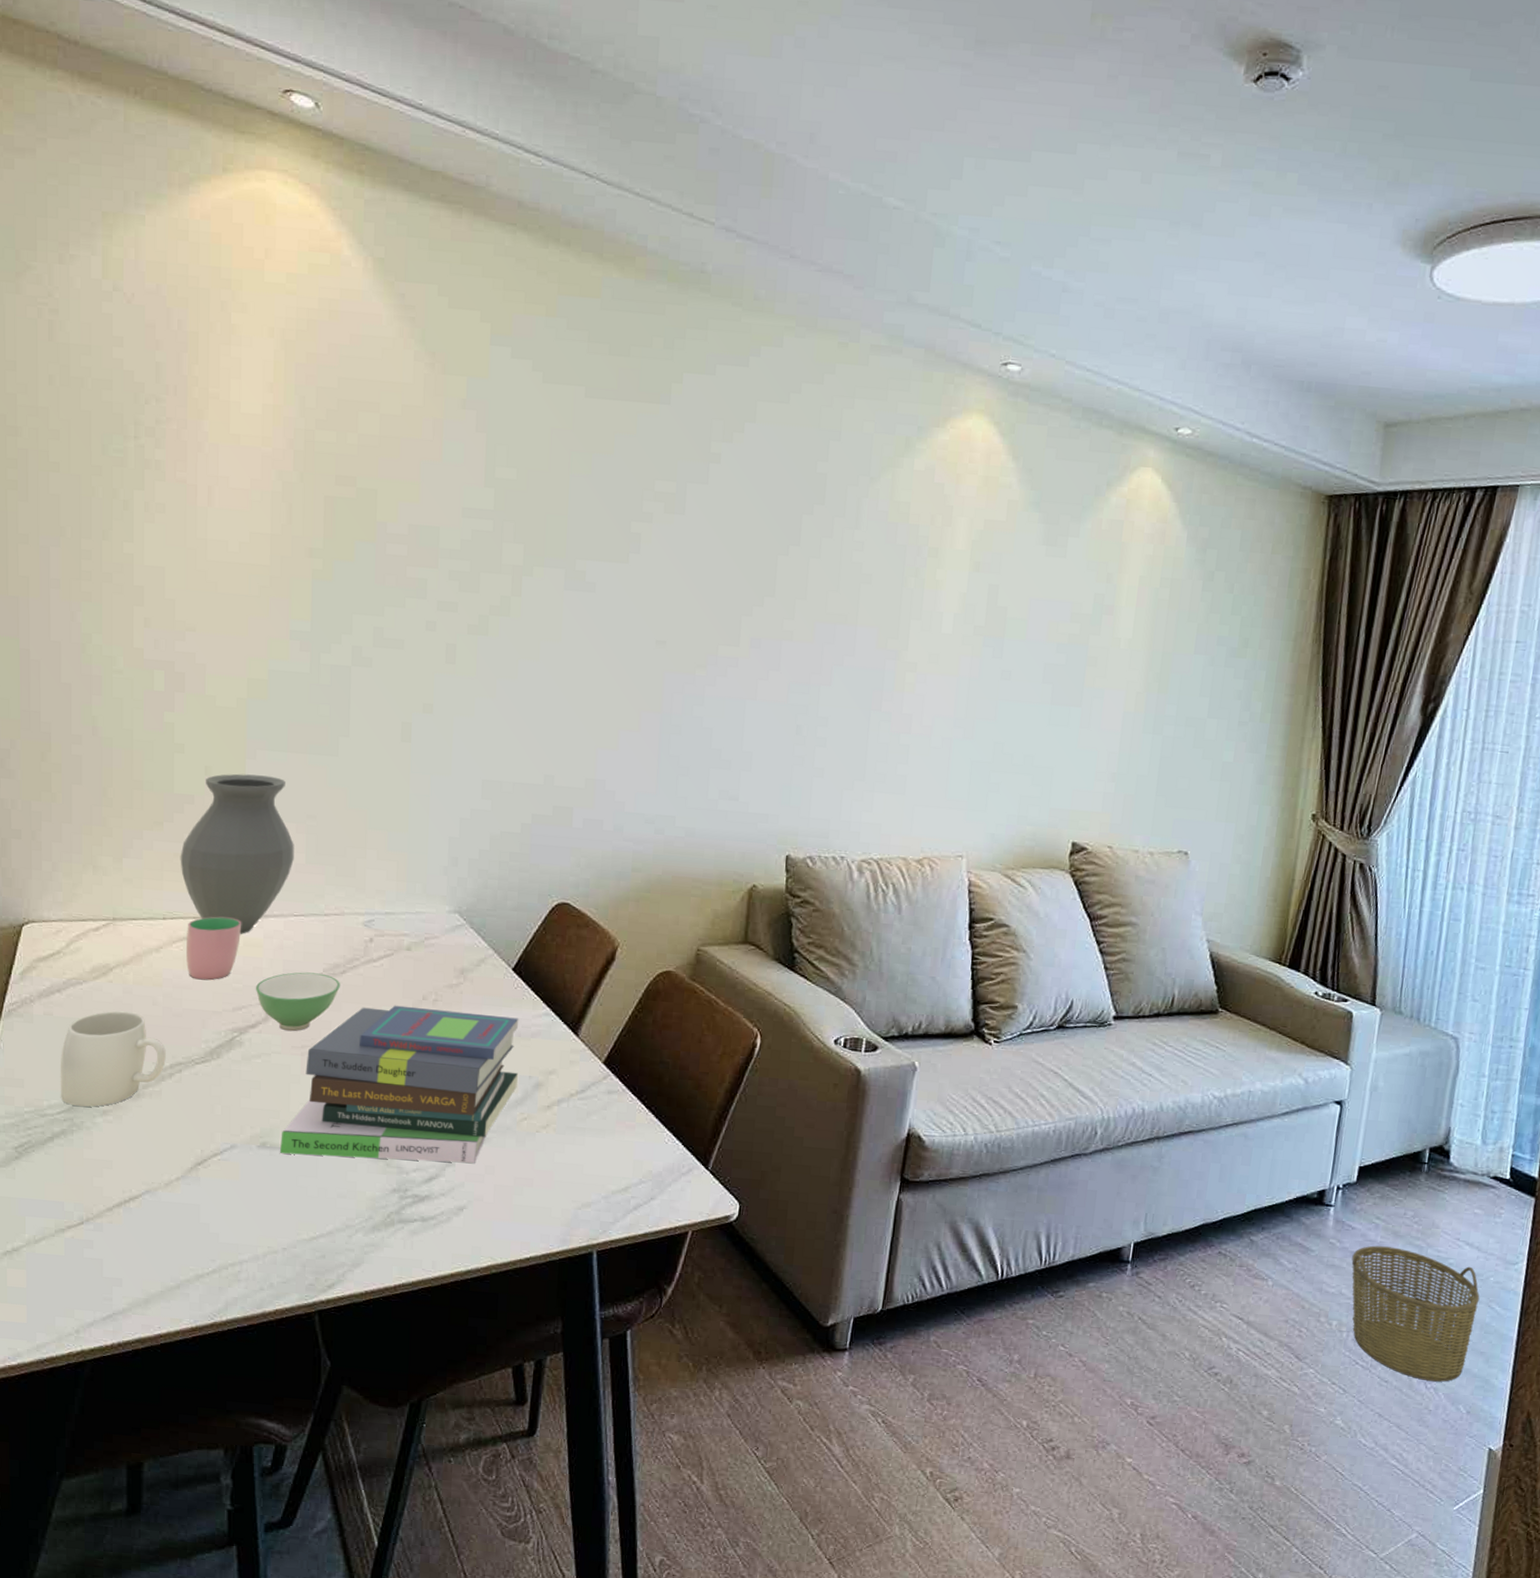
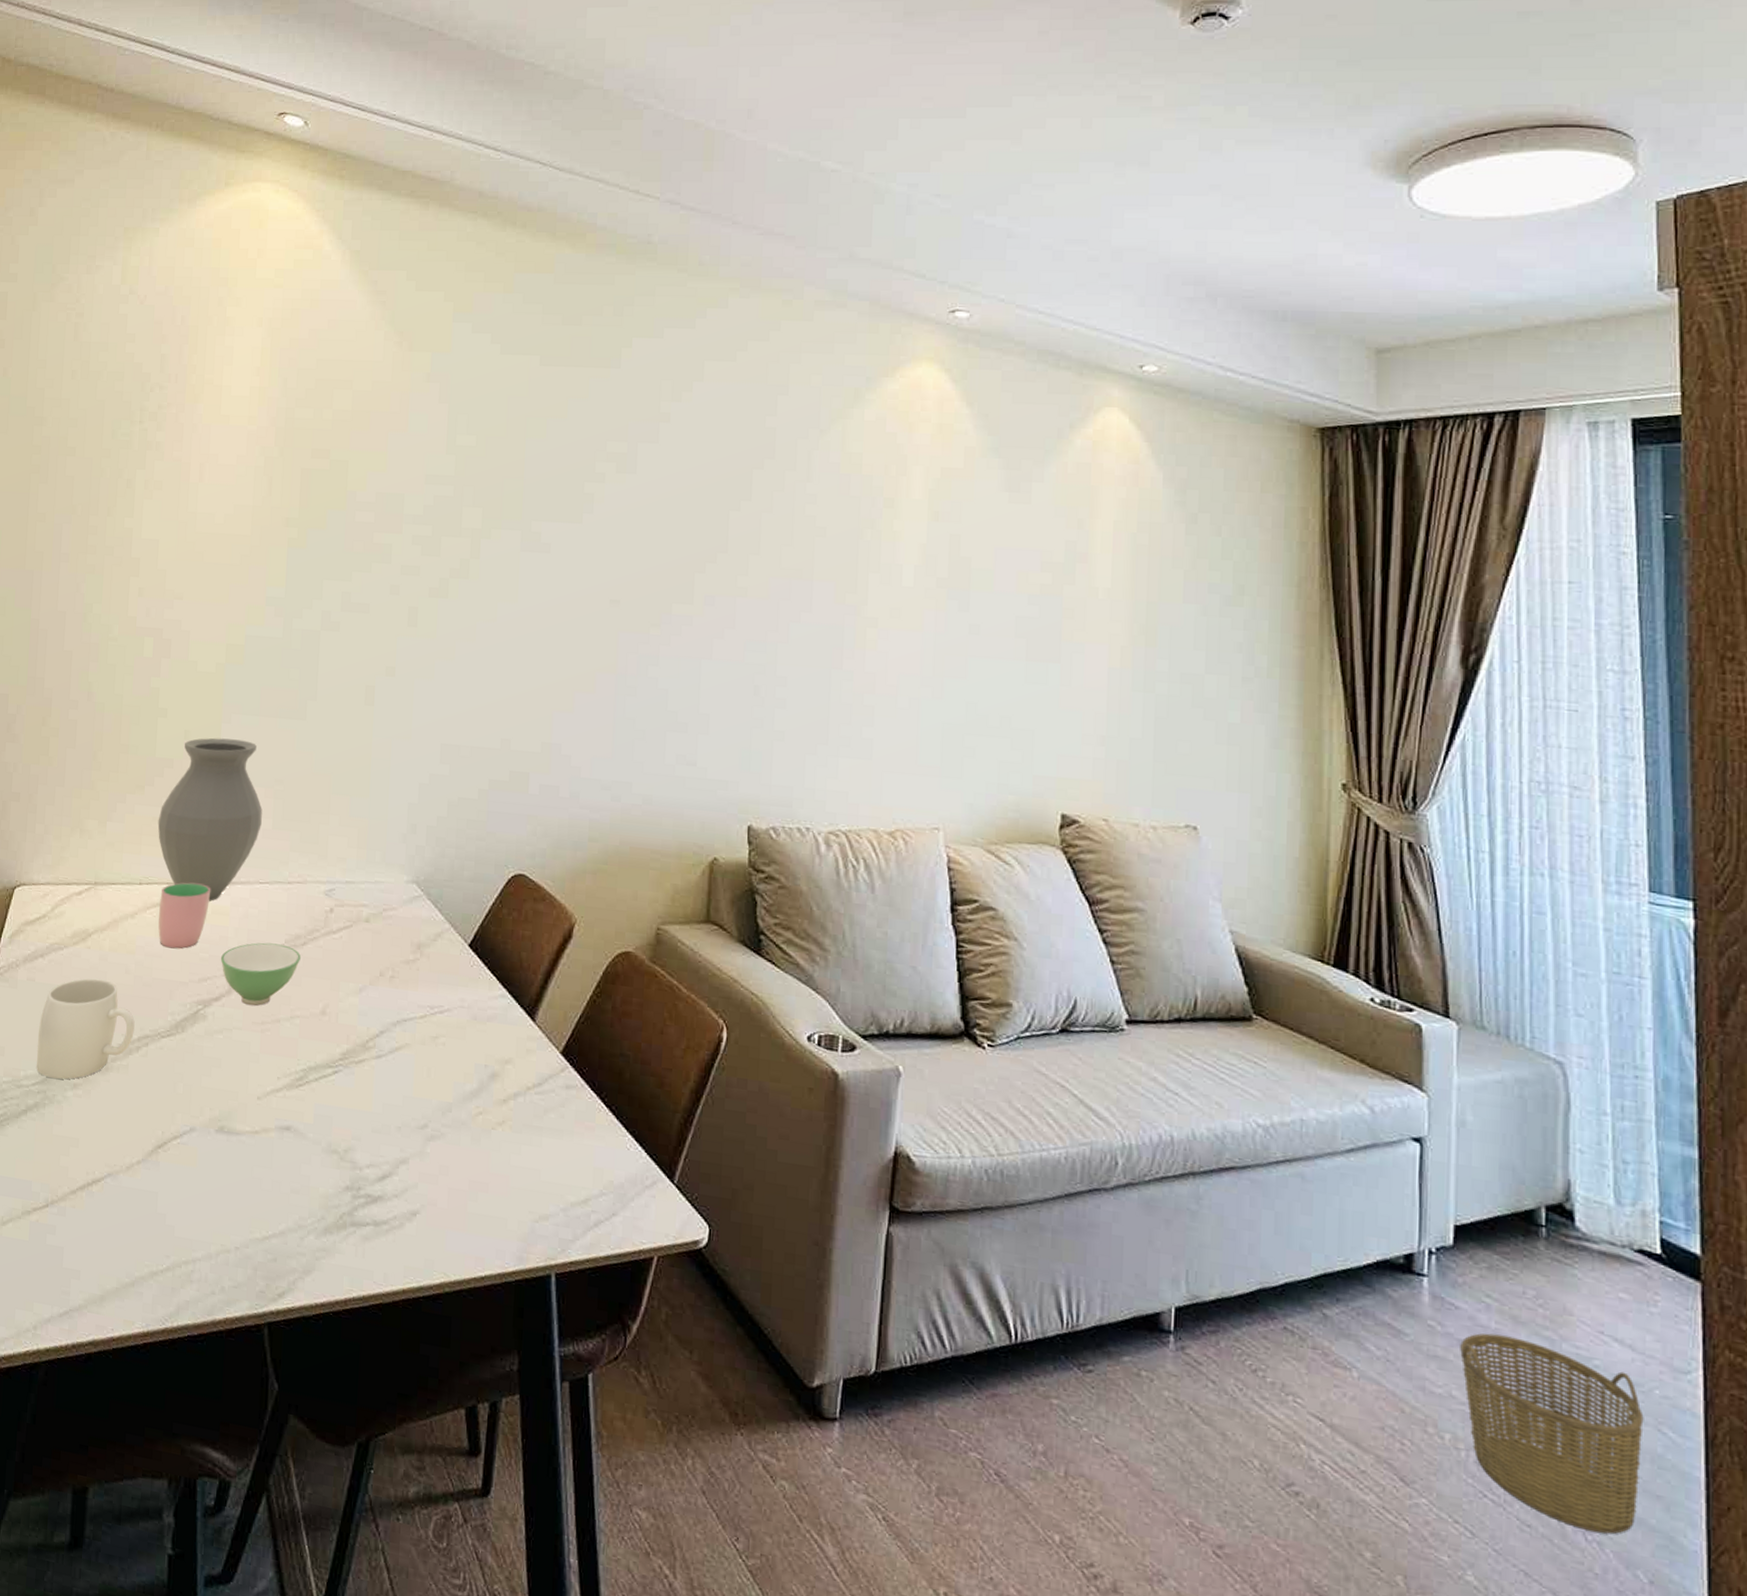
books: present [279,1005,519,1163] -> none [236,981,475,1162]

